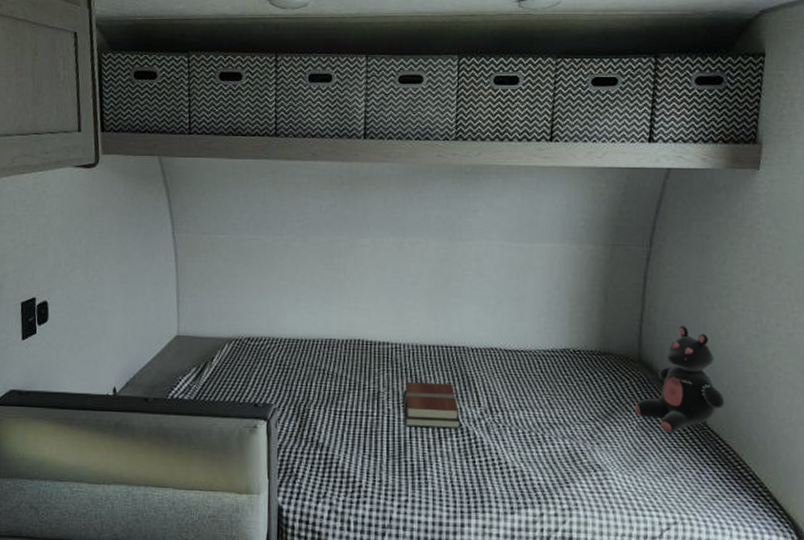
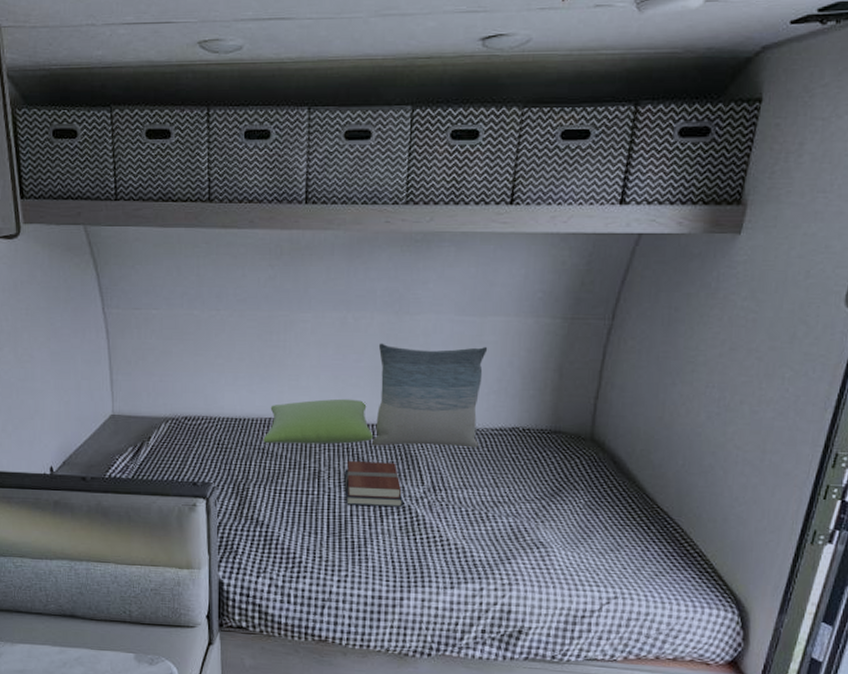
pillow: none [324,320,431,366] -> present [263,398,374,445]
pillow: none [428,267,536,369] -> present [371,343,488,448]
stuffed animal: present [635,326,724,433] -> none [583,403,677,511]

